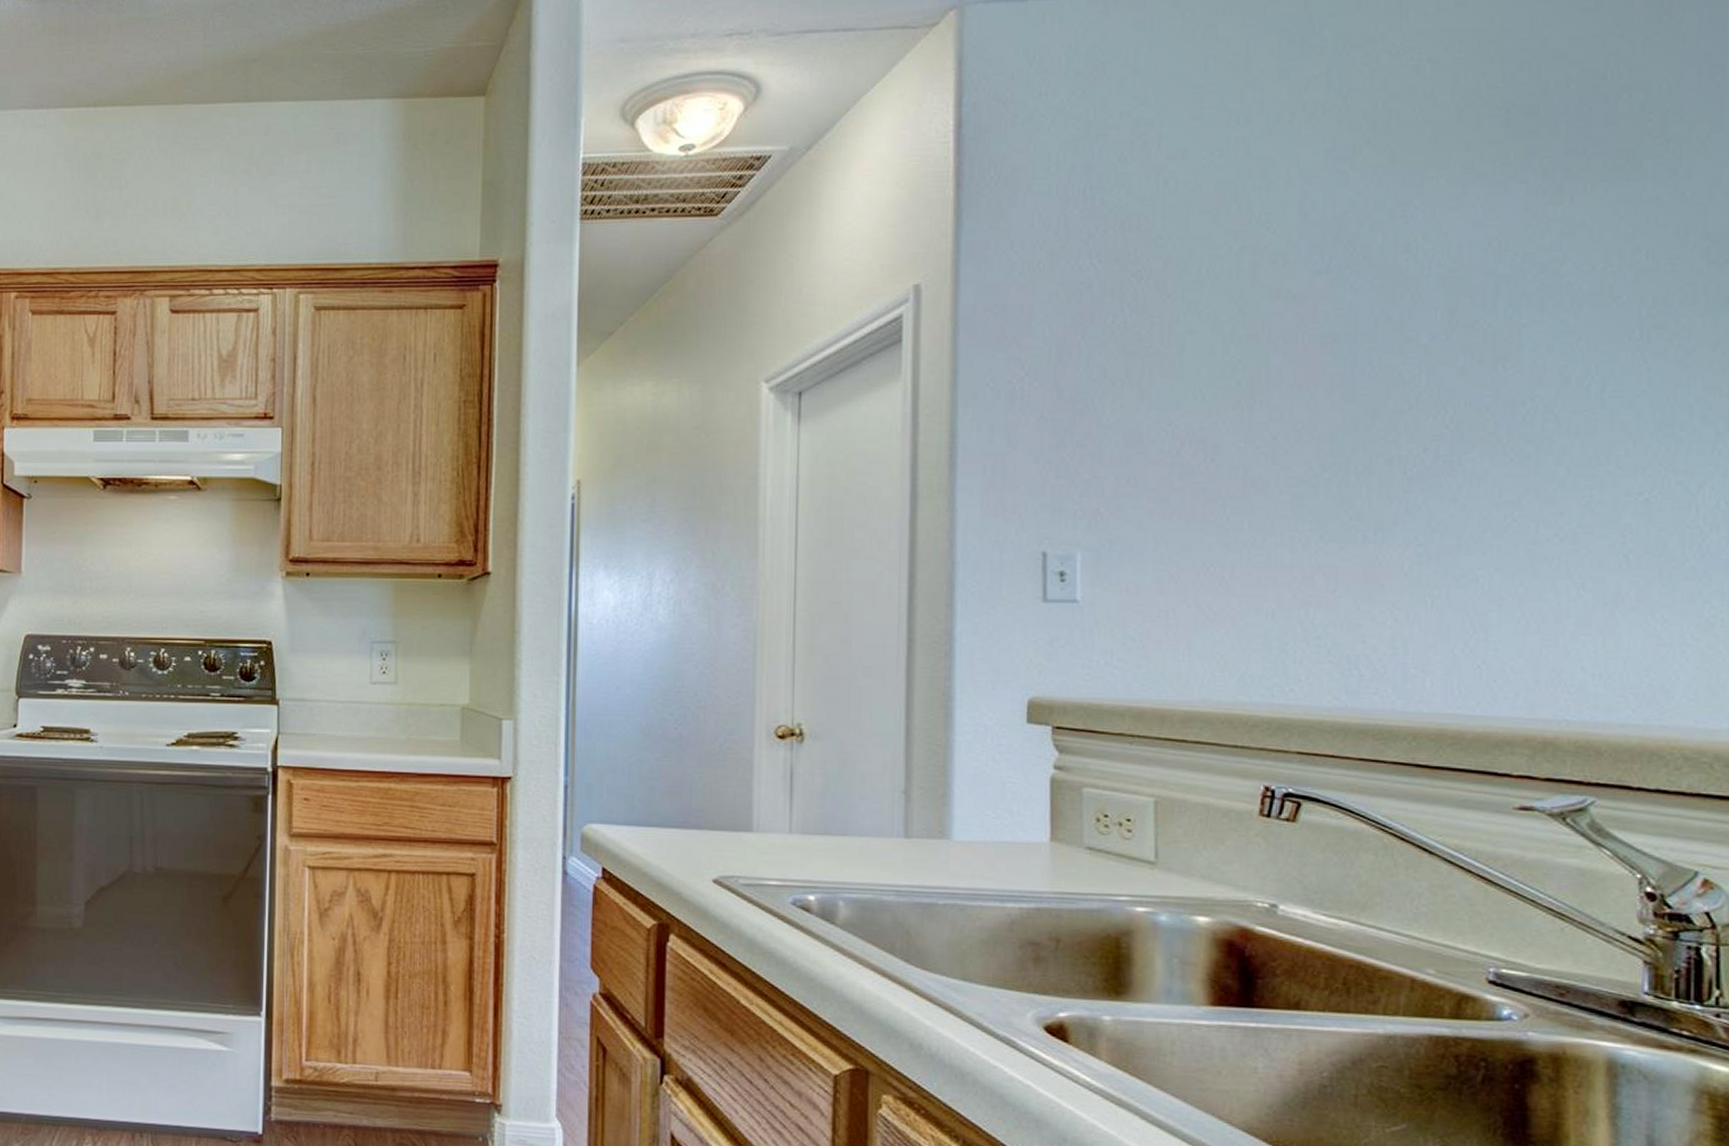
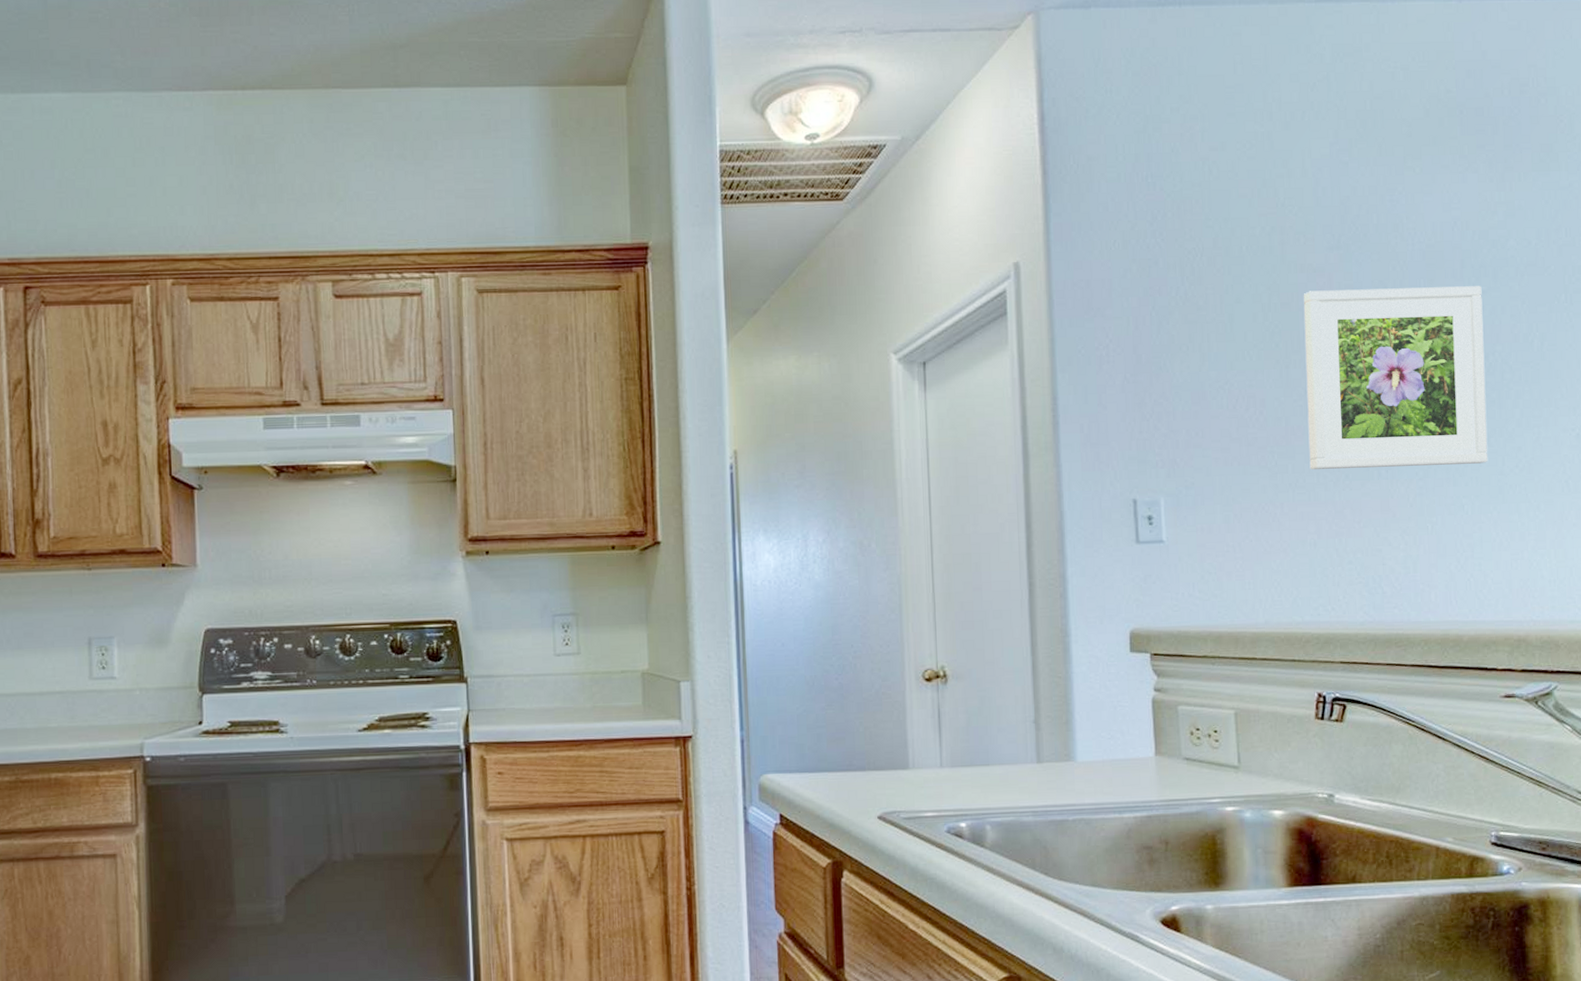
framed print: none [1272,318,1522,529] -> present [1303,286,1488,469]

